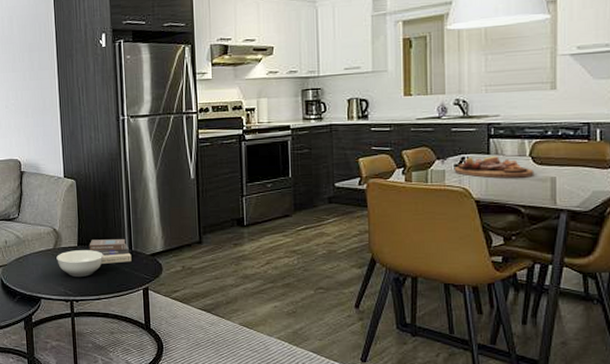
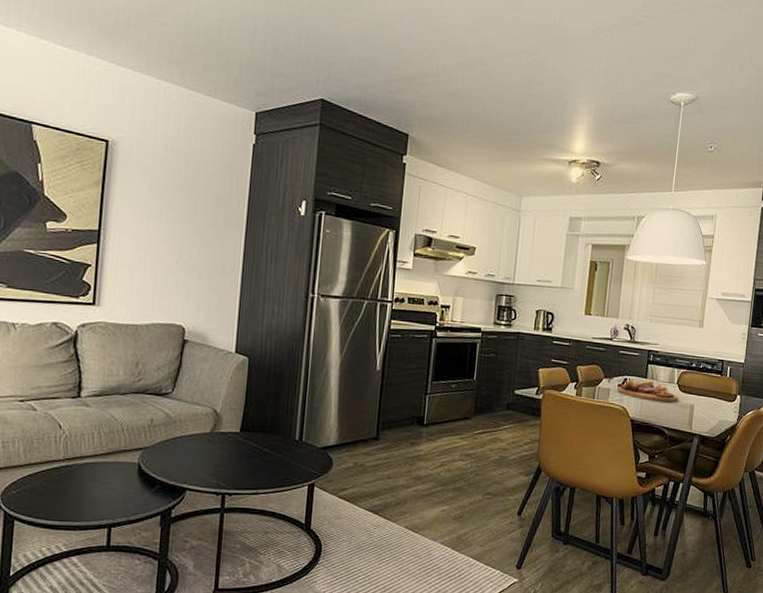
bowl: present [56,250,103,277] -> none [212,436,269,467]
books: present [89,239,132,264] -> none [253,426,301,455]

